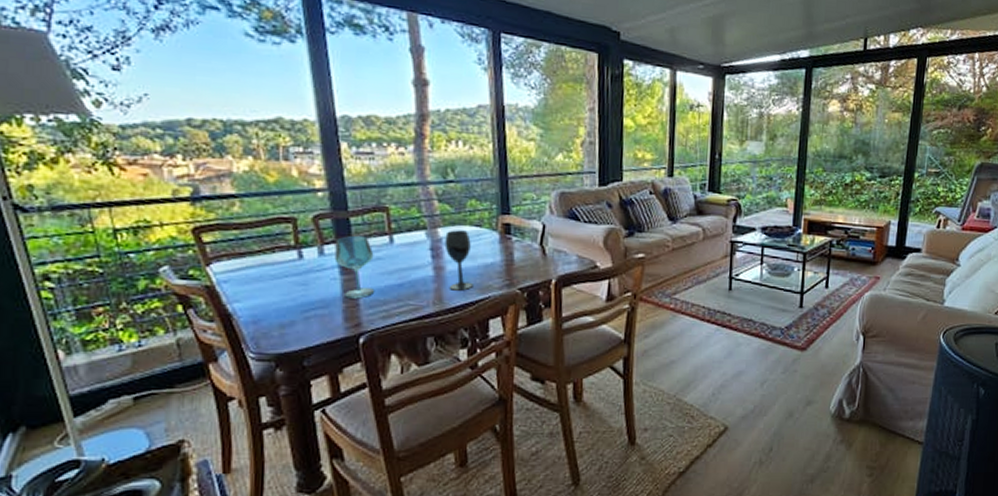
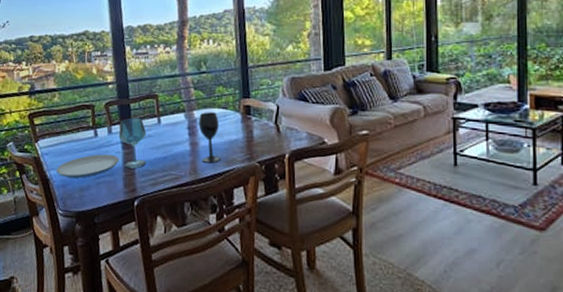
plate: none [242,281,336,312] -> present [56,154,119,178]

